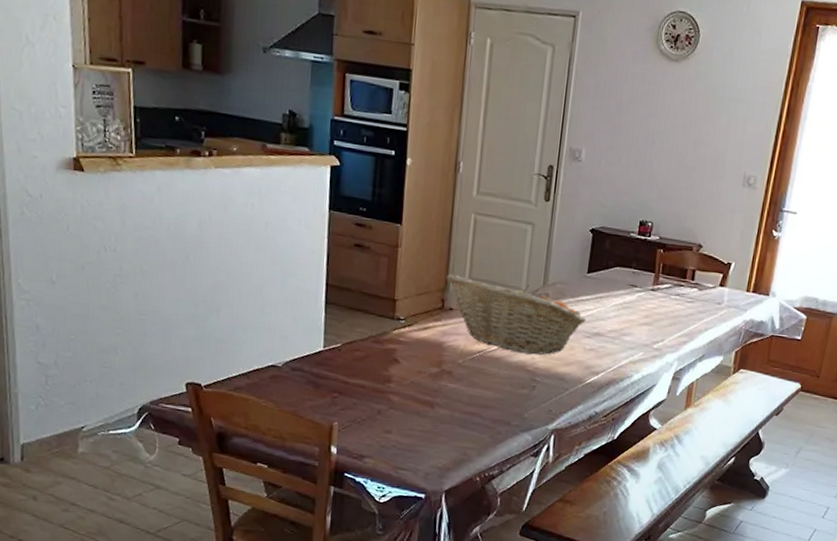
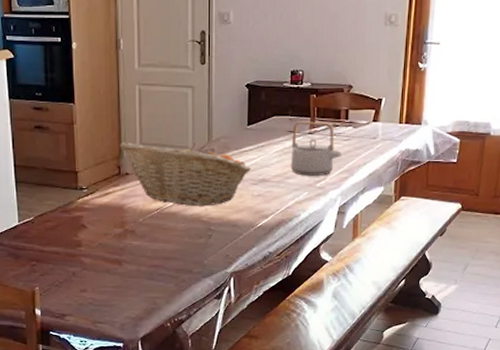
teapot: none [628,276,684,337] -> present [291,121,342,176]

